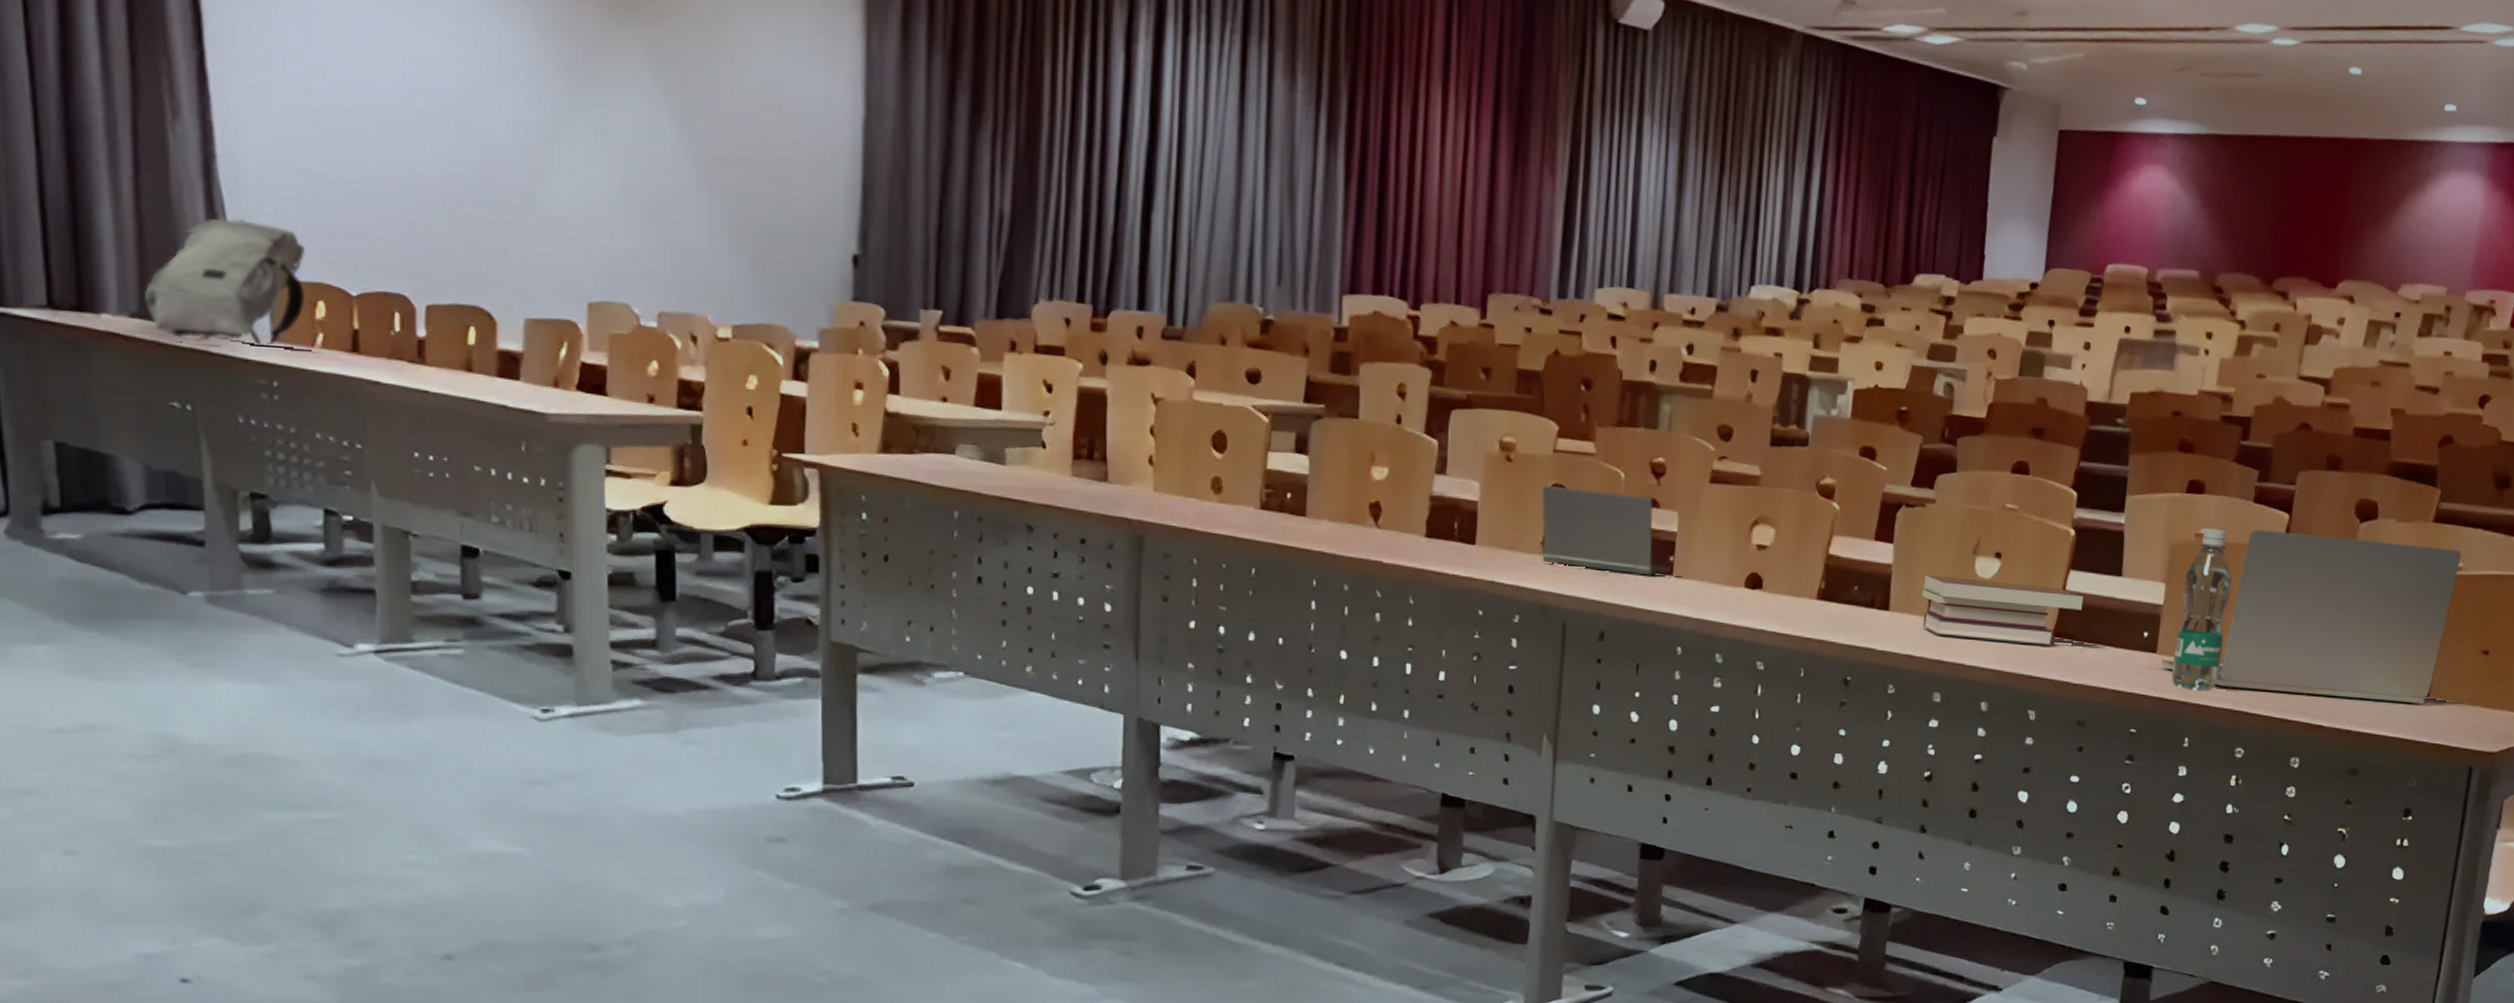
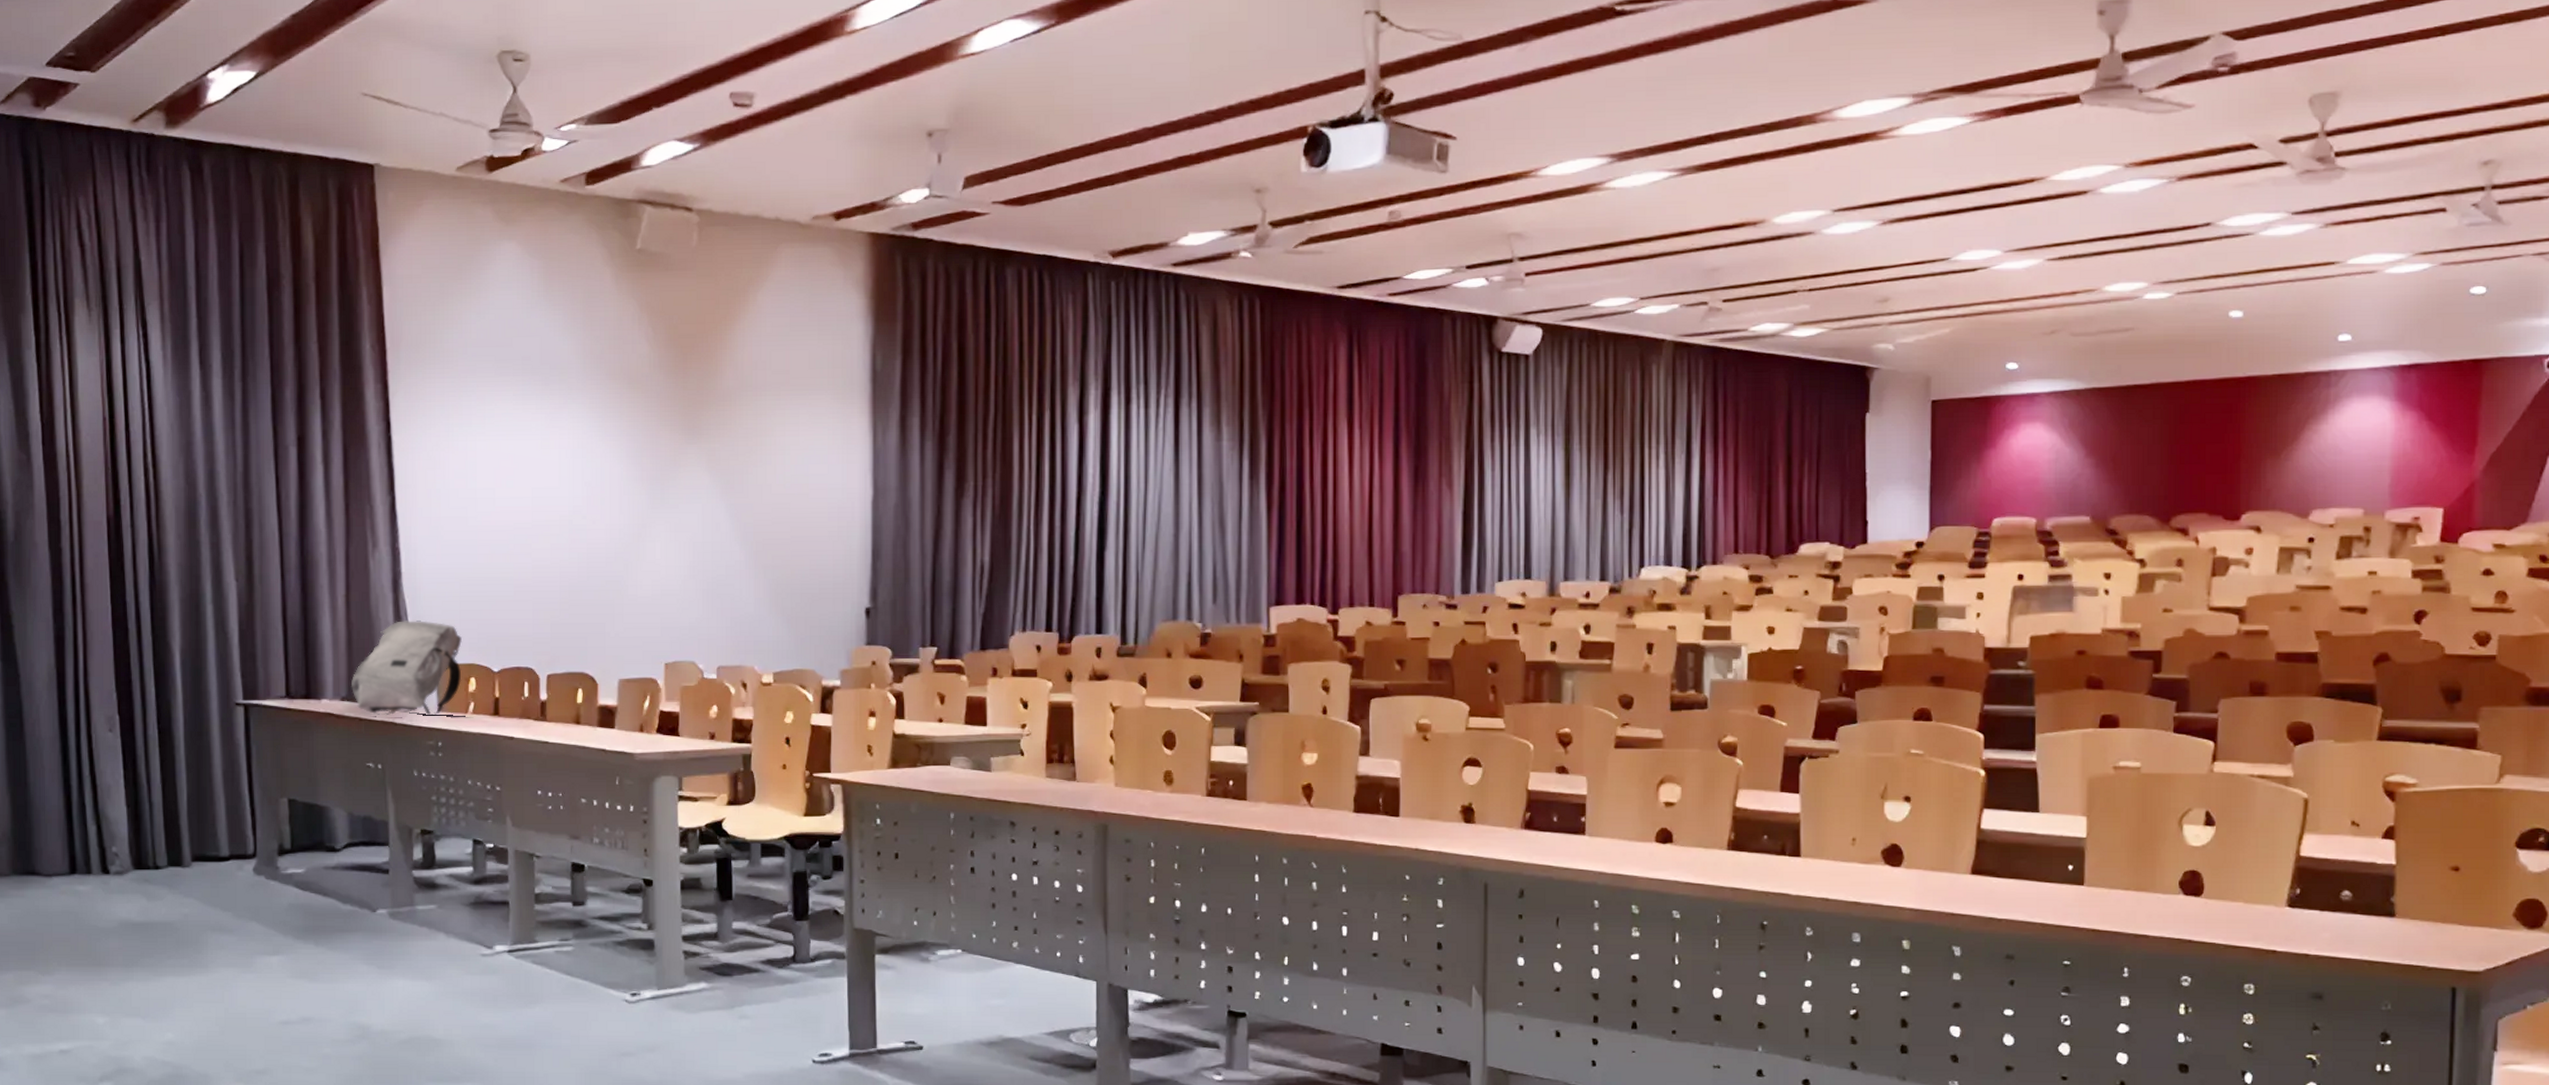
laptop computer: present [1542,484,1671,576] -> none [1458,759,1583,836]
books: present [1921,574,2084,646] -> none [1832,821,2000,883]
laptop: present [2161,529,2462,704] -> none [2090,758,2414,925]
bottle: present [2171,528,2232,691] -> none [2102,761,2159,921]

